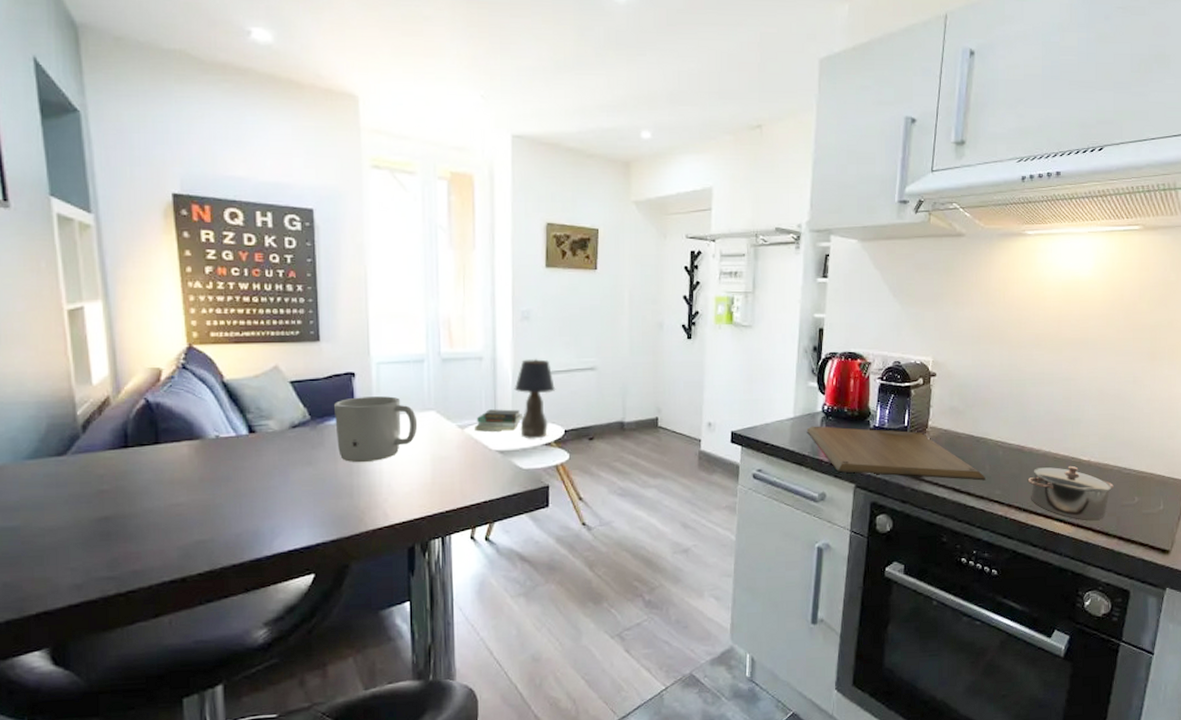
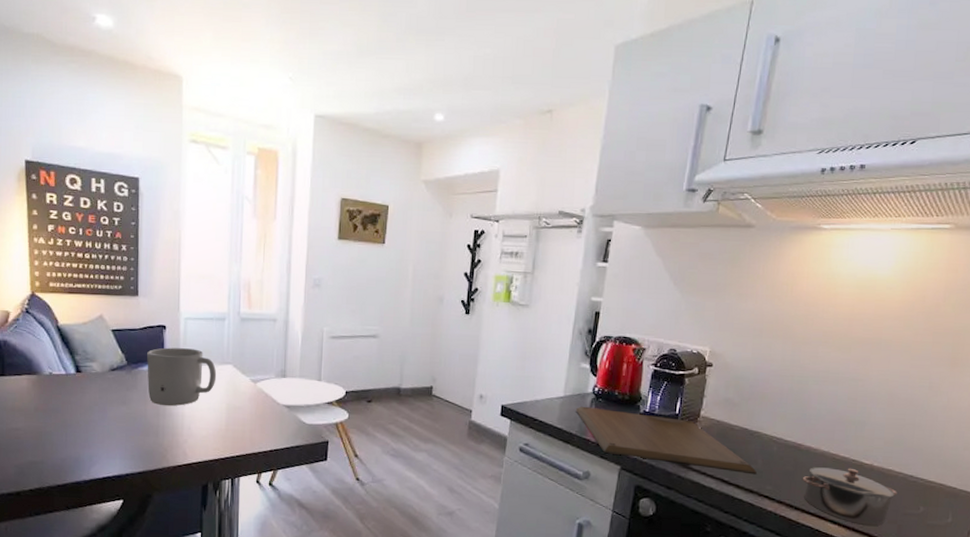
books: present [475,409,523,432] -> none [266,367,309,390]
table lamp: present [514,358,556,439] -> none [302,323,340,397]

